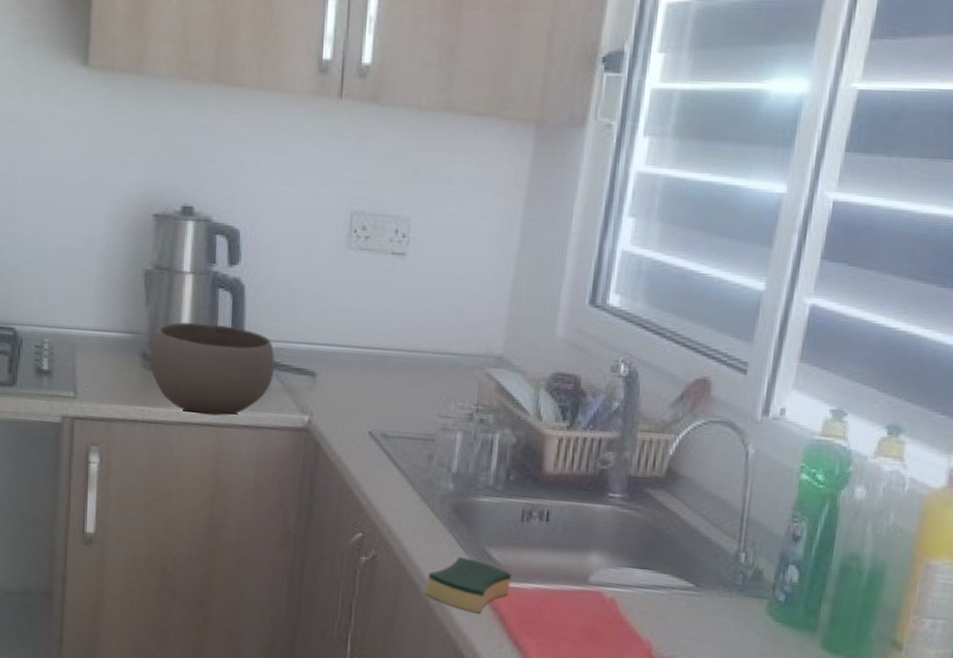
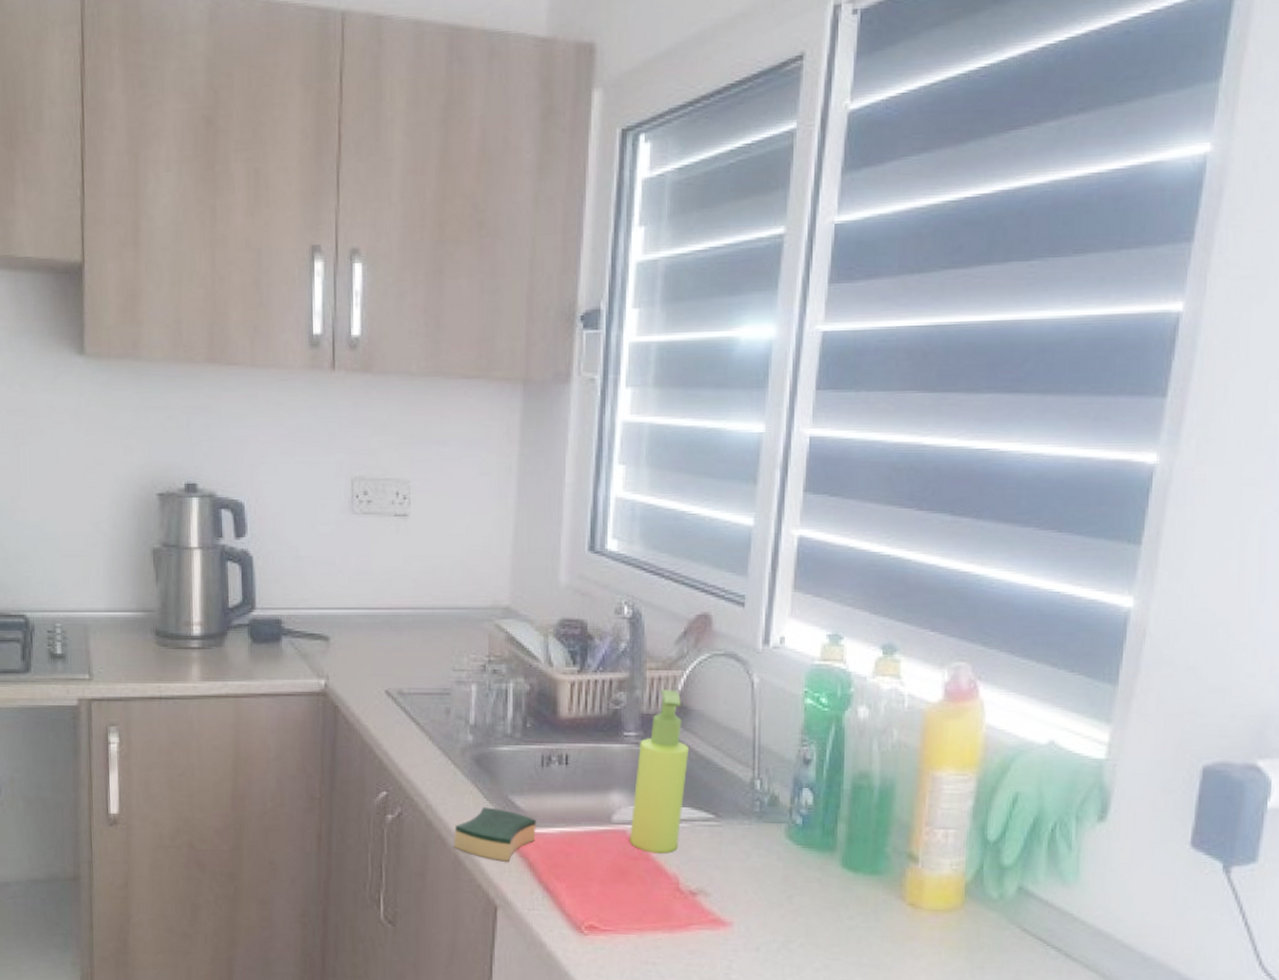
bowl: present [149,322,275,417] -> none [162,596,288,688]
soap dispenser: none [605,452,675,620] -> present [630,688,690,855]

